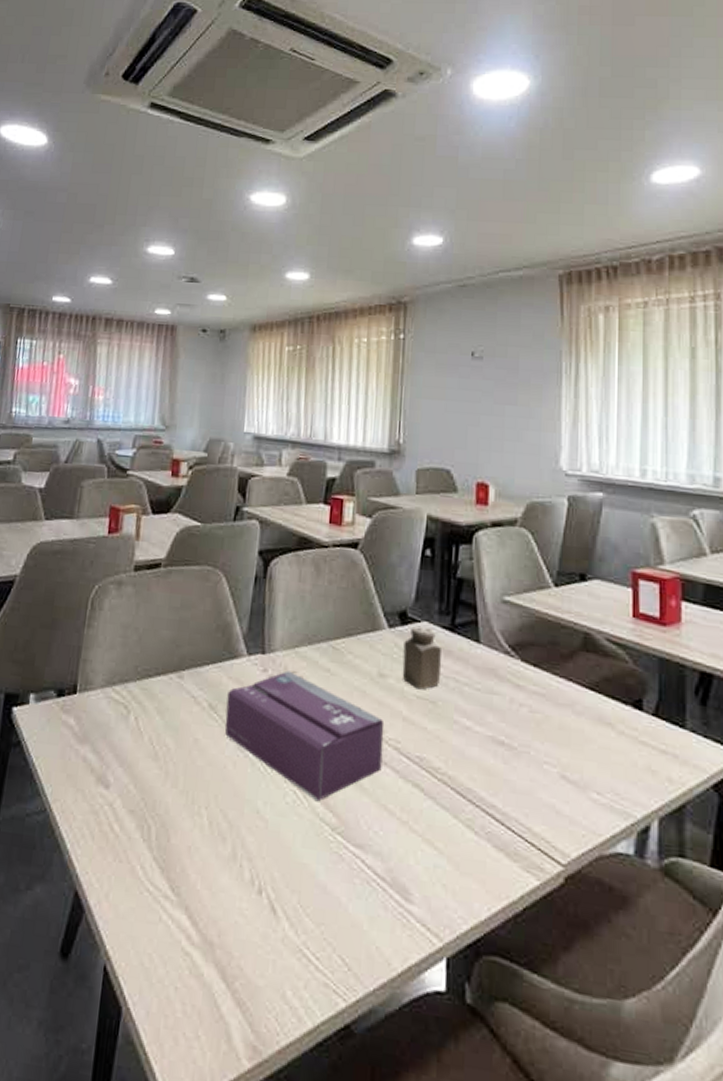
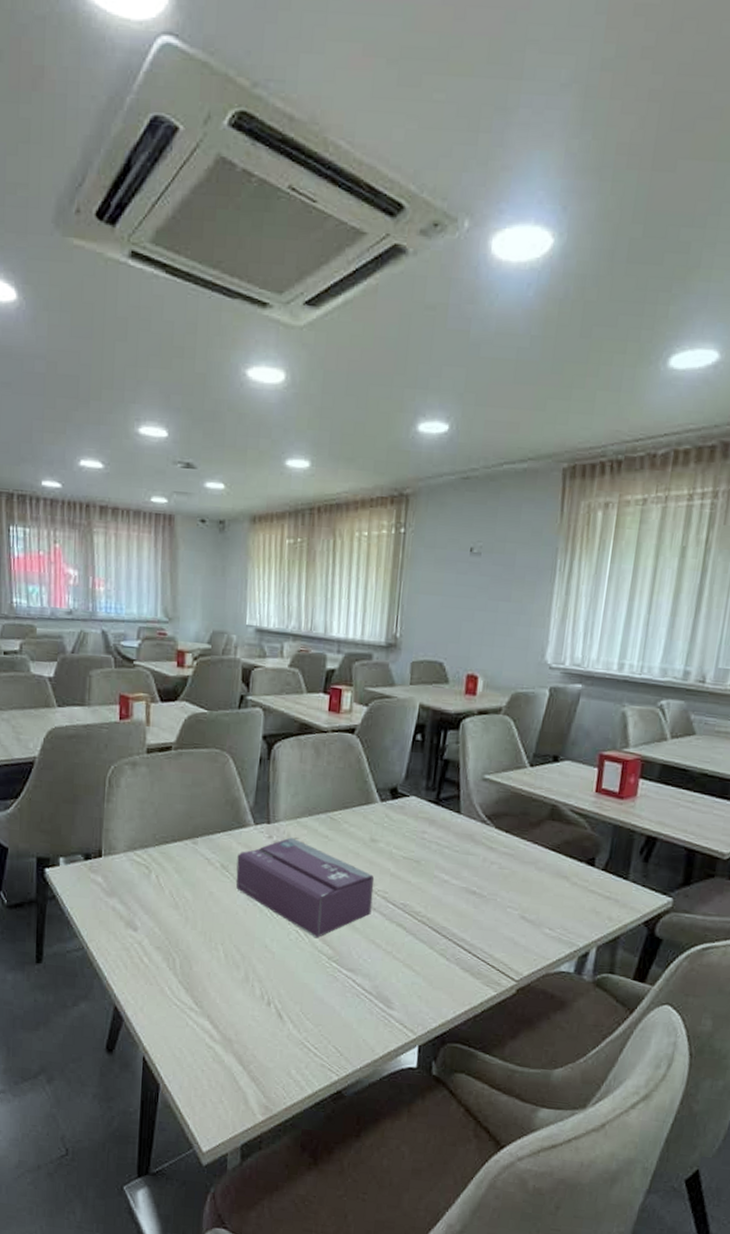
salt shaker: present [402,625,442,690] -> none [391,799,427,852]

